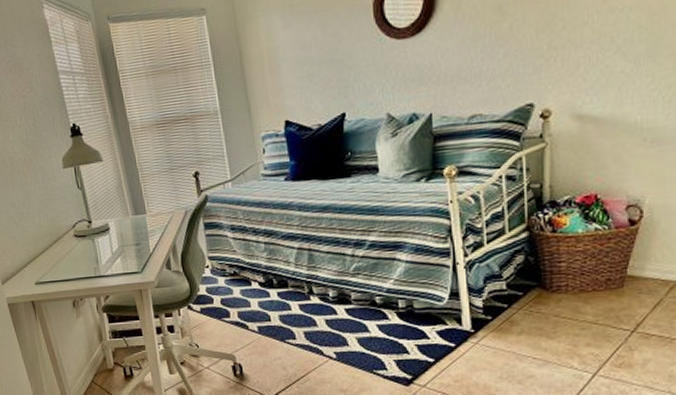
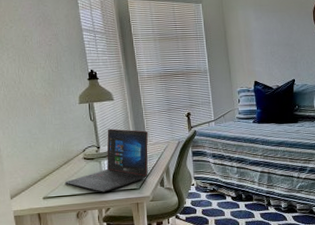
laptop: none [56,197,151,277] -> present [64,128,149,193]

